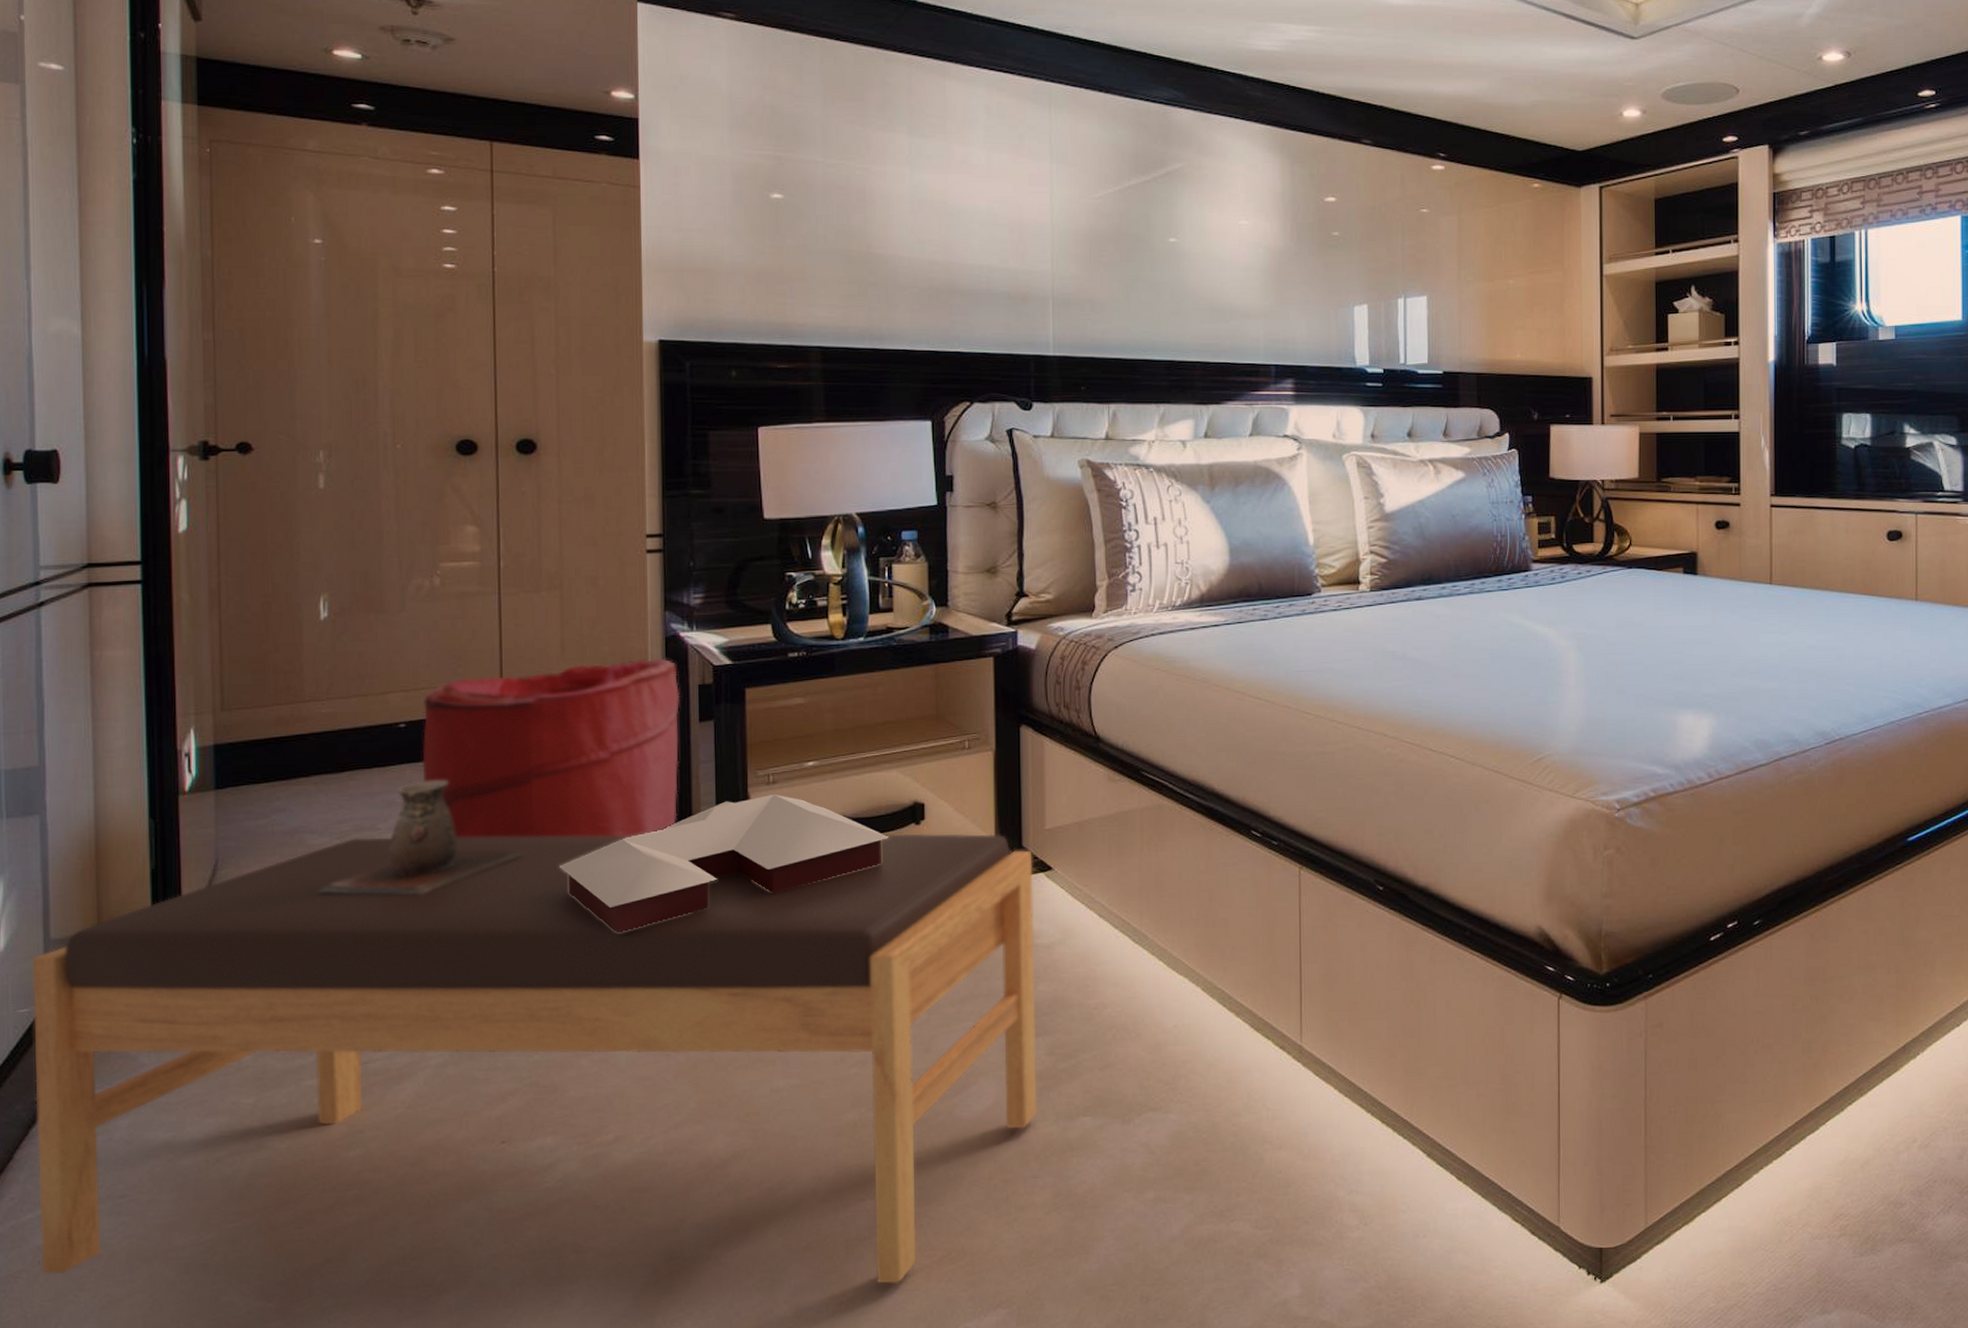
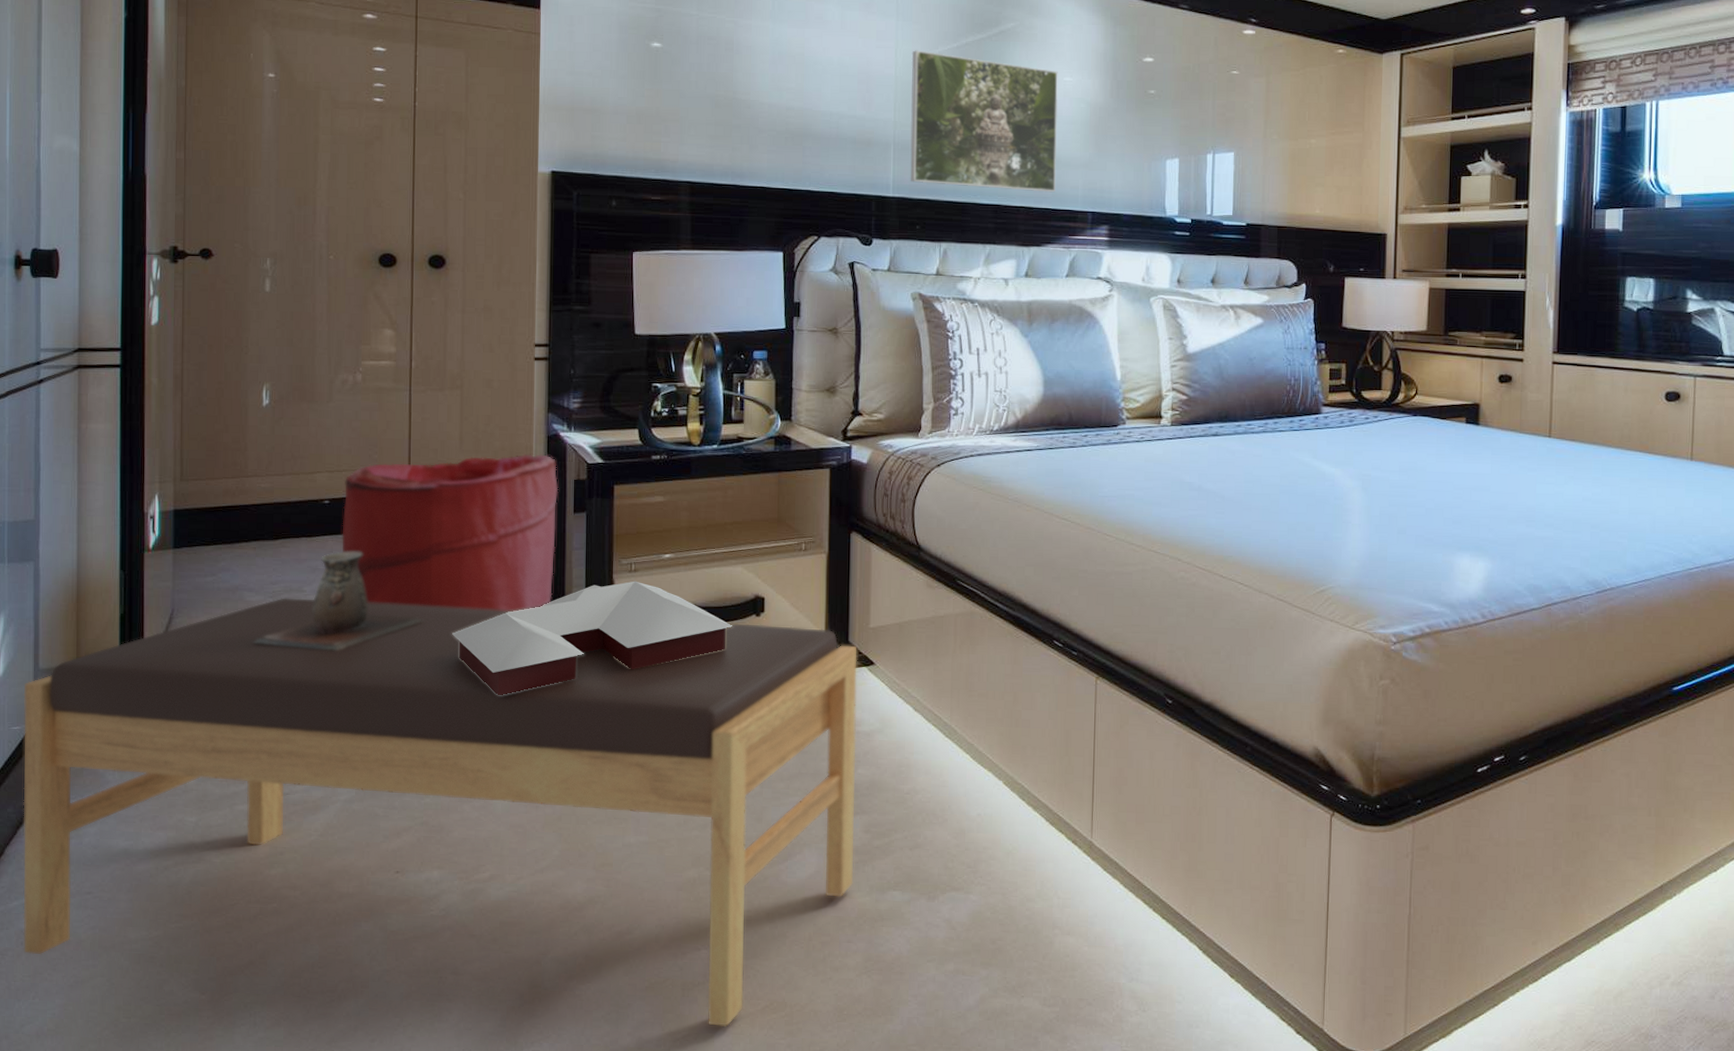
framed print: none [1069,195,1235,345] -> present [910,50,1058,193]

